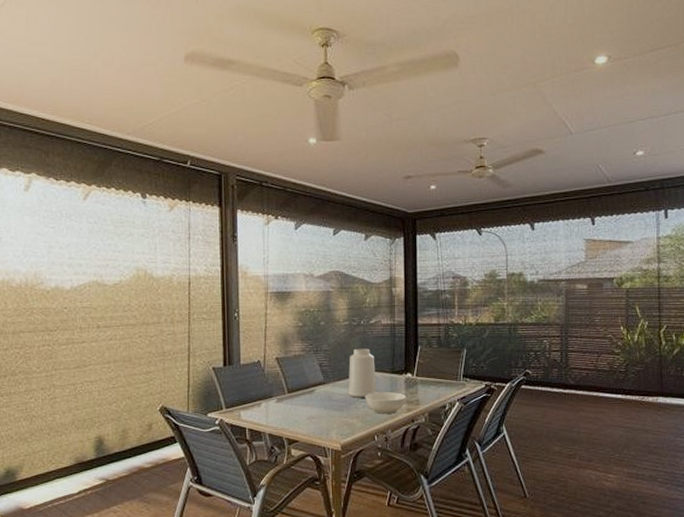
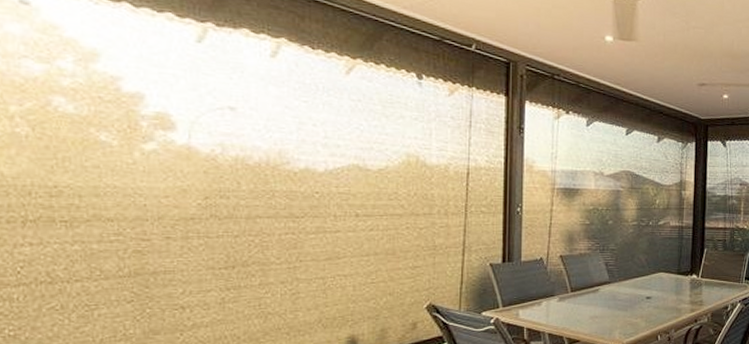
vase: present [348,348,377,398] -> none [633,249,663,298]
bowl: present [365,391,406,414] -> none [650,292,691,314]

